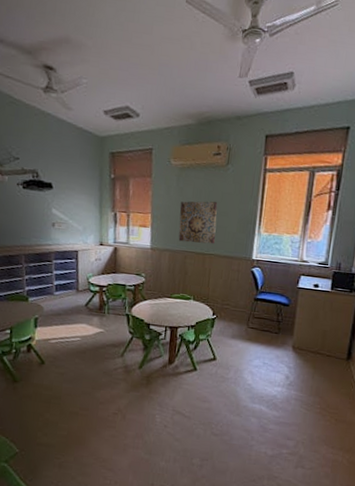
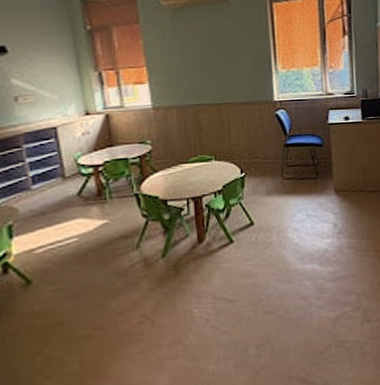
wall art: present [178,201,218,244] -> none [180,41,228,94]

